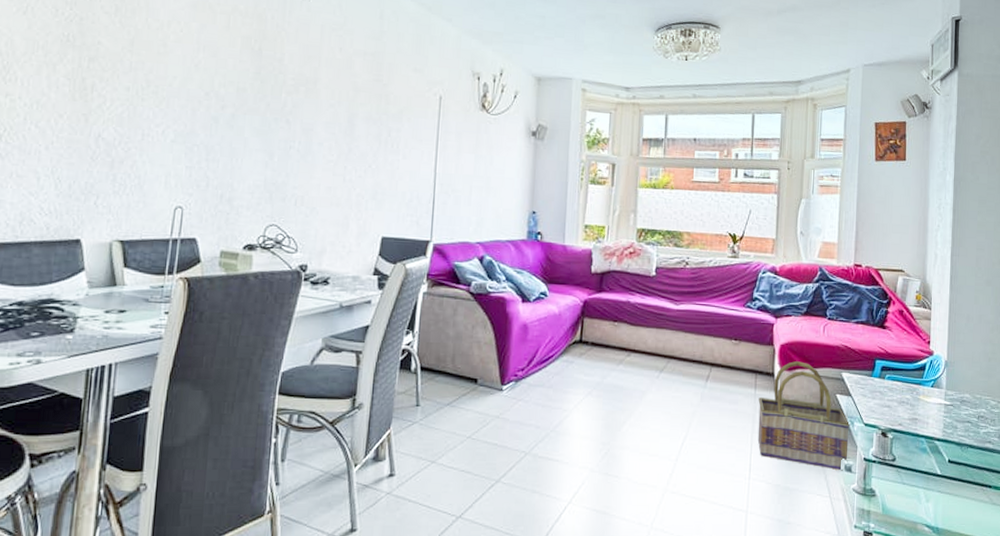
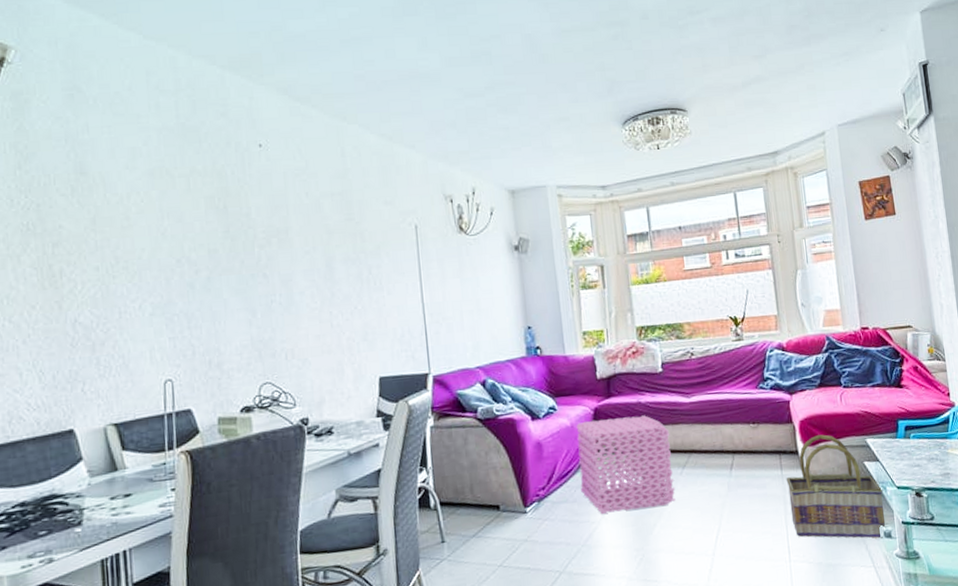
pouf: none [558,311,653,406] -> present [576,415,676,514]

